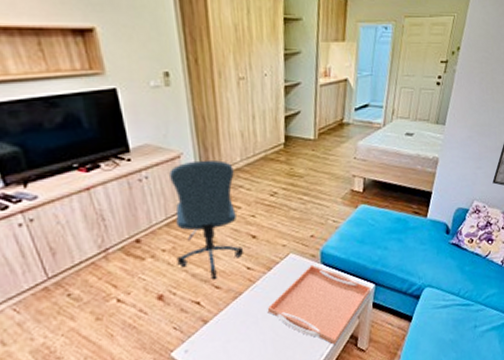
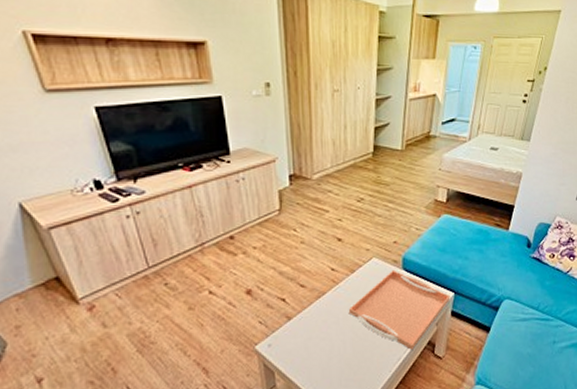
office chair: present [169,159,244,279] -> none [265,165,330,277]

